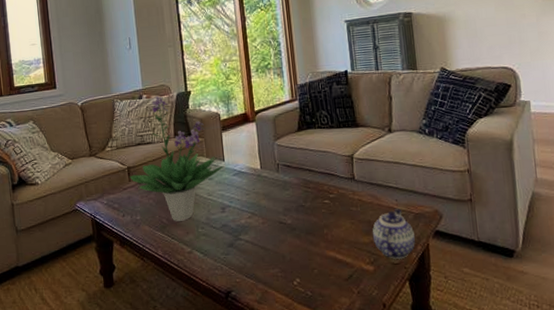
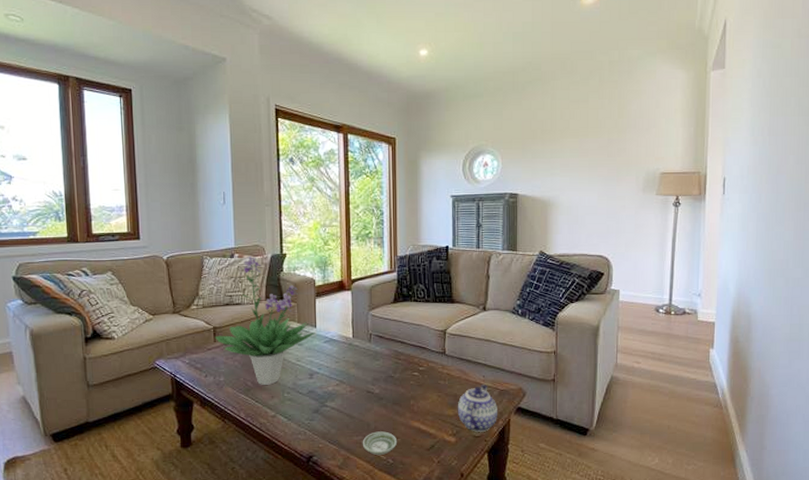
saucer: none [279,263,315,288] -> present [362,431,398,455]

